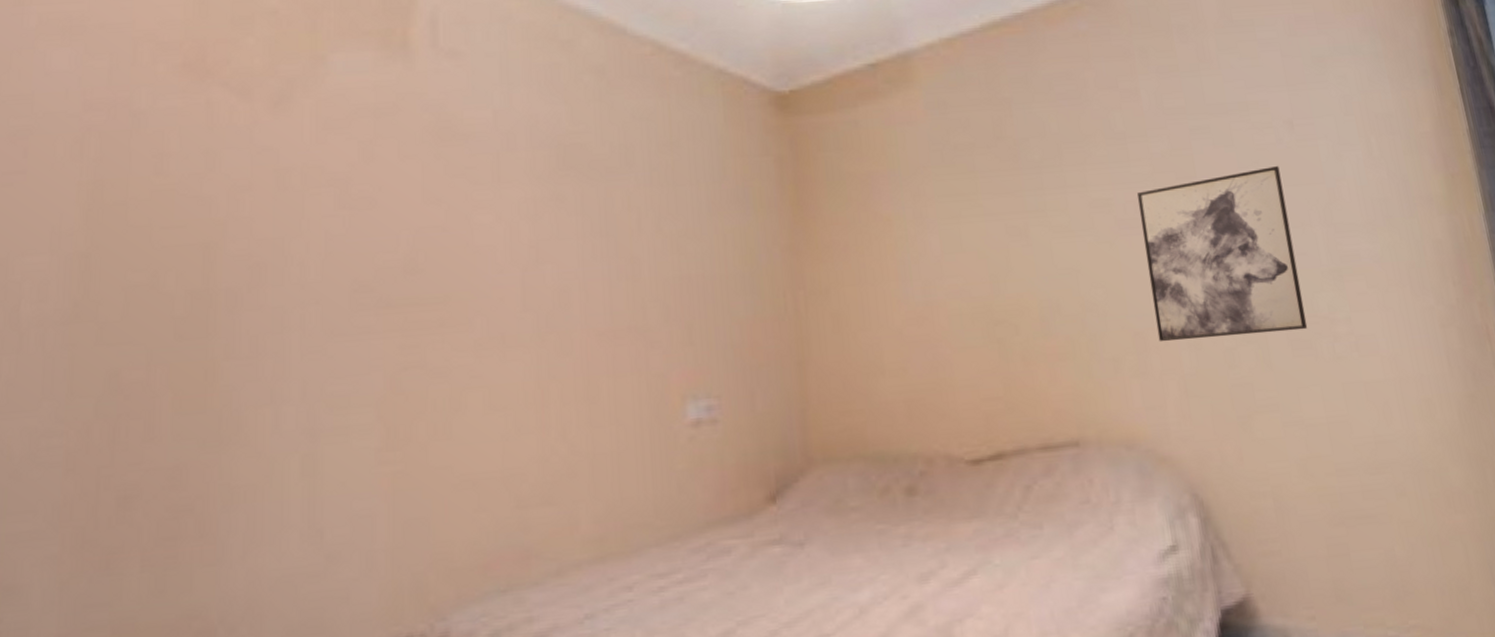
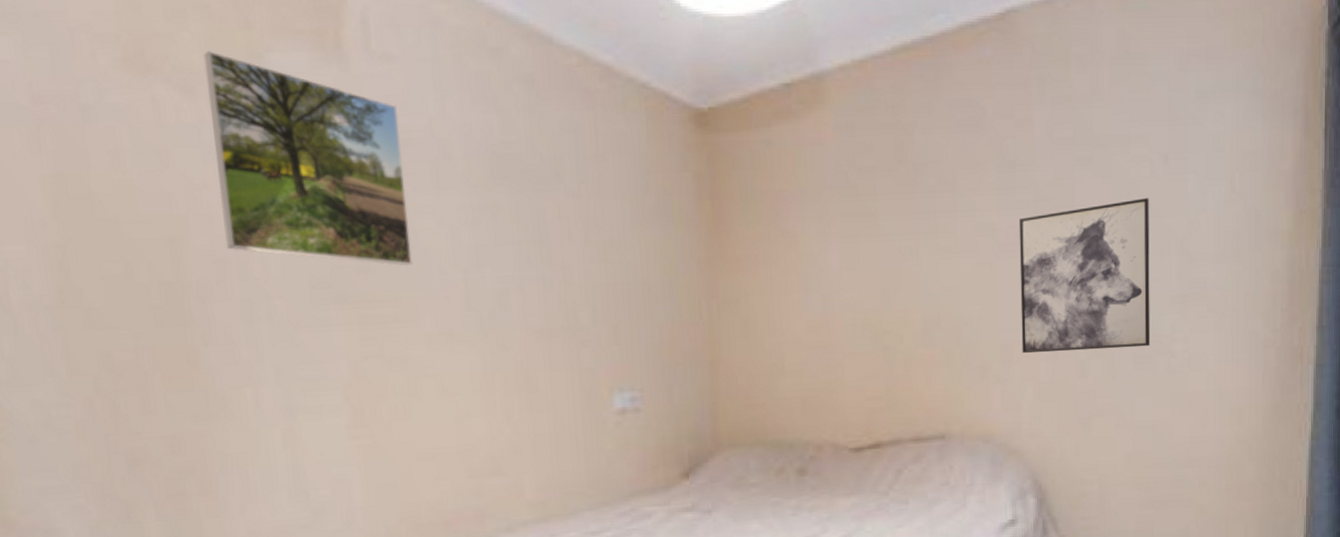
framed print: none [264,54,465,265] -> present [203,51,413,266]

